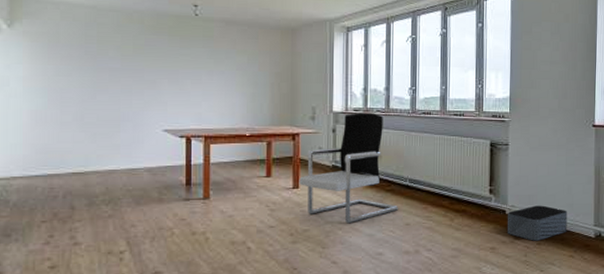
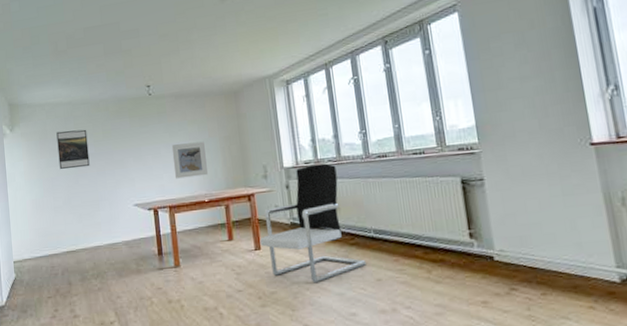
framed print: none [72,37,113,82] -> present [56,129,90,169]
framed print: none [215,73,253,109] -> present [171,141,208,179]
storage bin: present [507,205,568,241] -> none [496,246,580,291]

